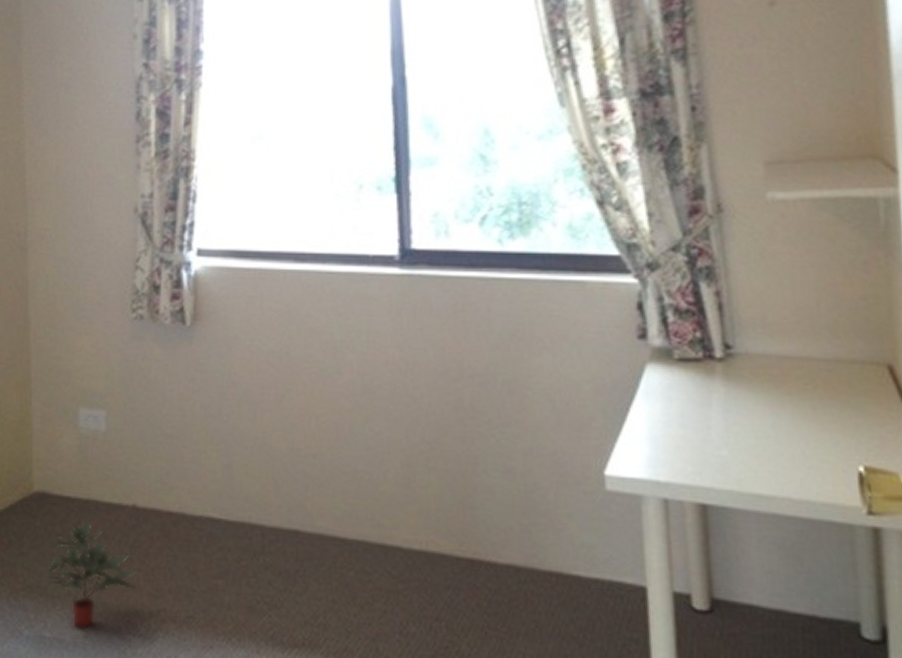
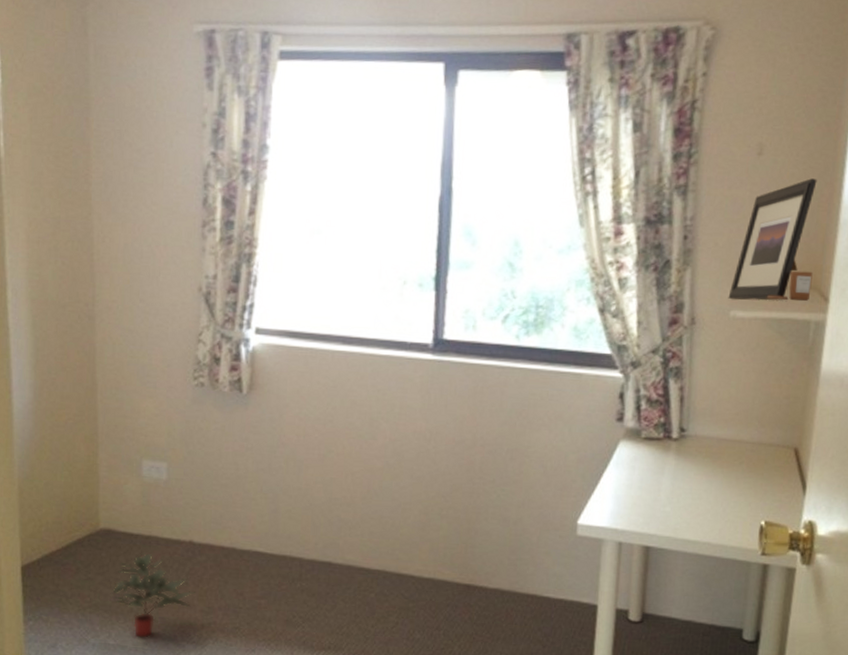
picture frame: none [760,25,853,179] -> present [728,178,817,301]
candle: none [811,136,871,175] -> present [766,270,813,302]

